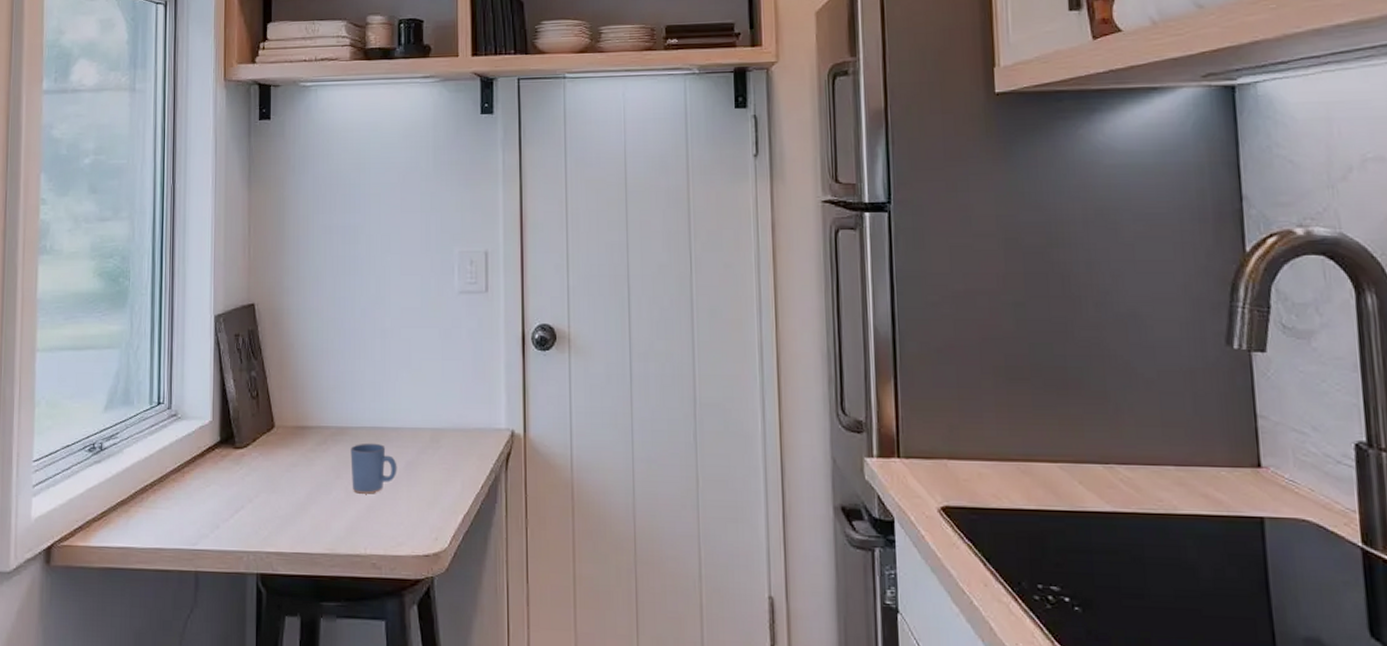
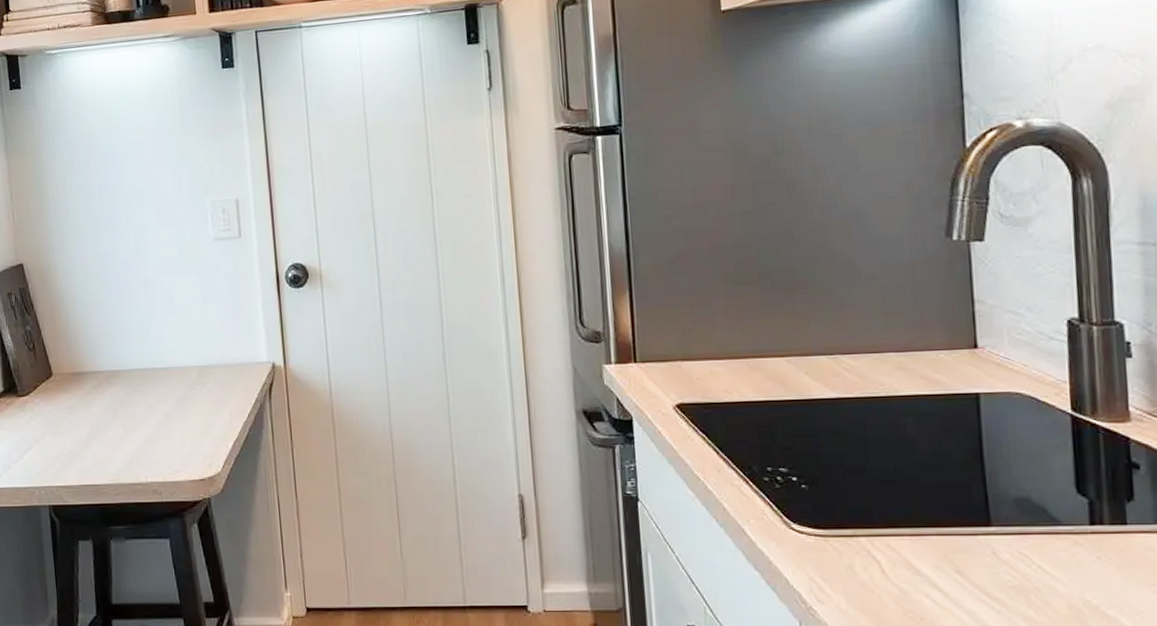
mug: present [350,443,397,494] -> none [124,383,170,429]

